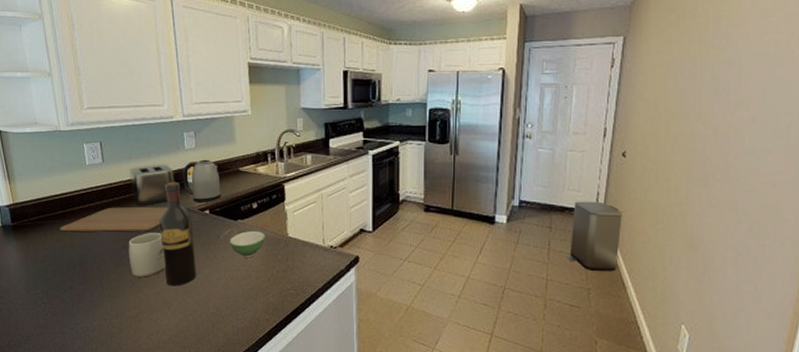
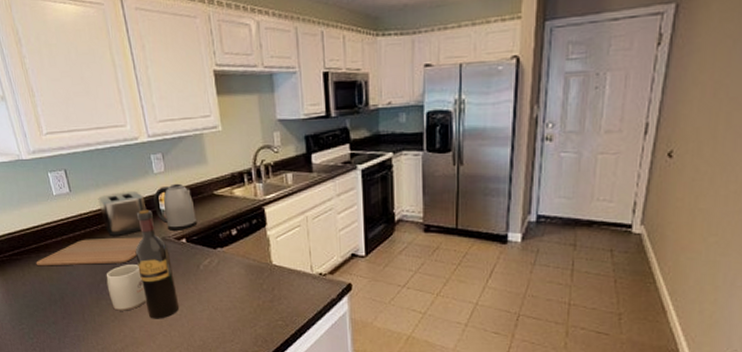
bowl: present [229,230,265,258] -> none [210,259,248,288]
pedal bin: present [567,201,623,271] -> none [594,213,665,293]

